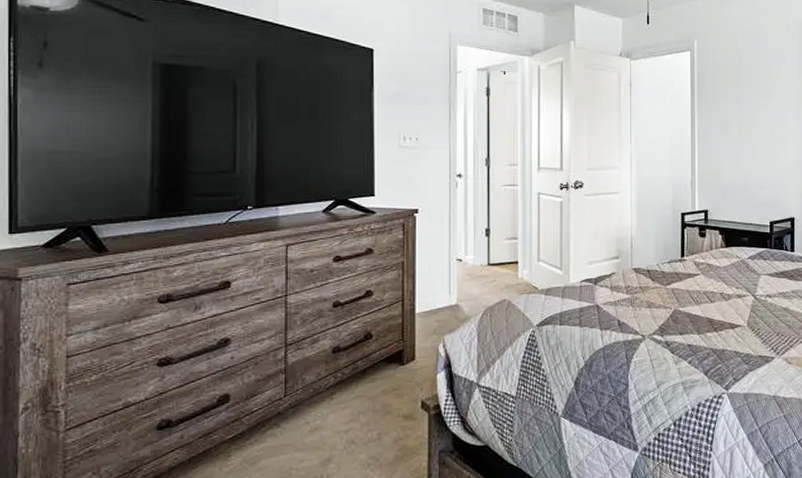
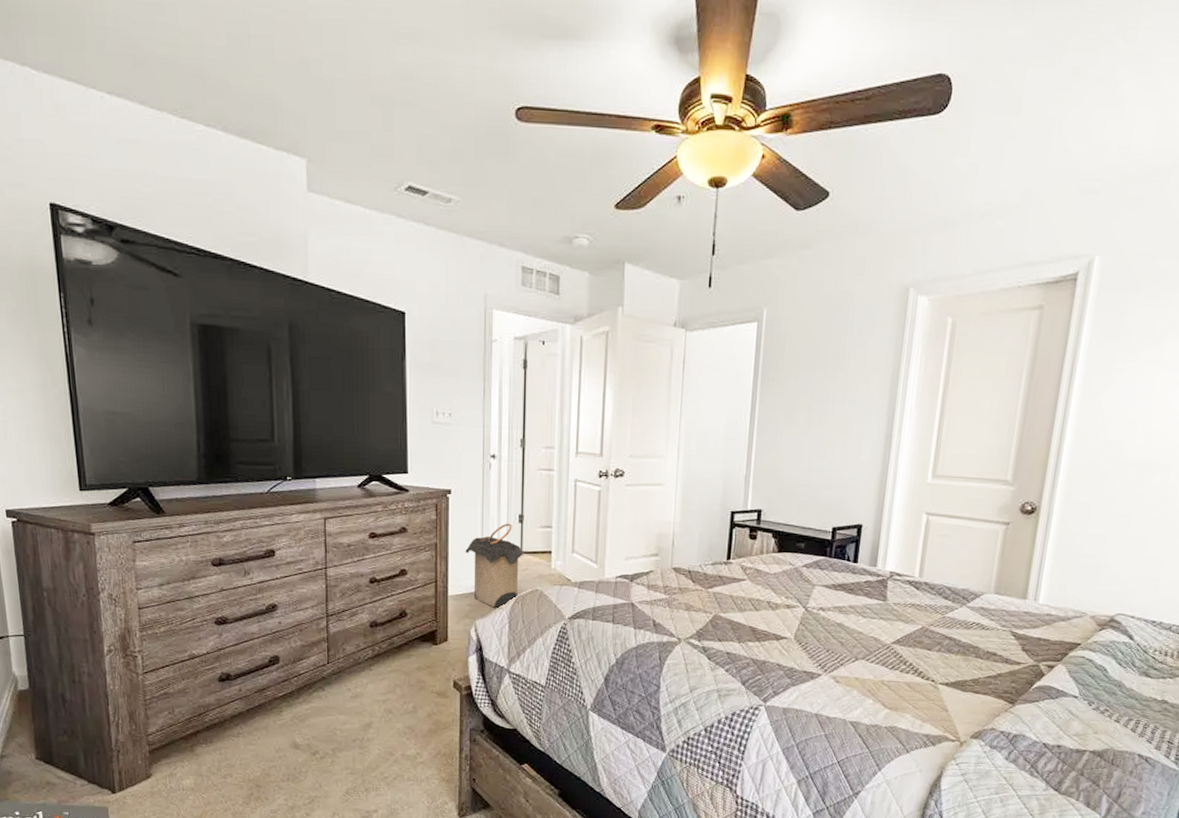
laundry hamper: none [432,237,492,322] -> present [465,523,525,609]

